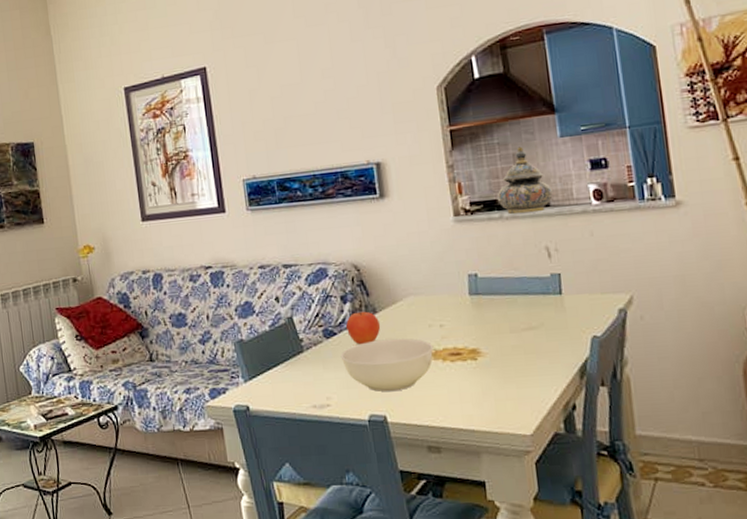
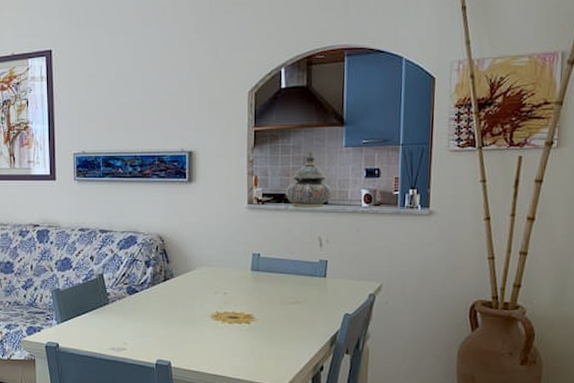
bowl: present [340,338,434,392] -> none [139,300,216,343]
fruit: present [346,311,381,345] -> none [147,275,175,303]

